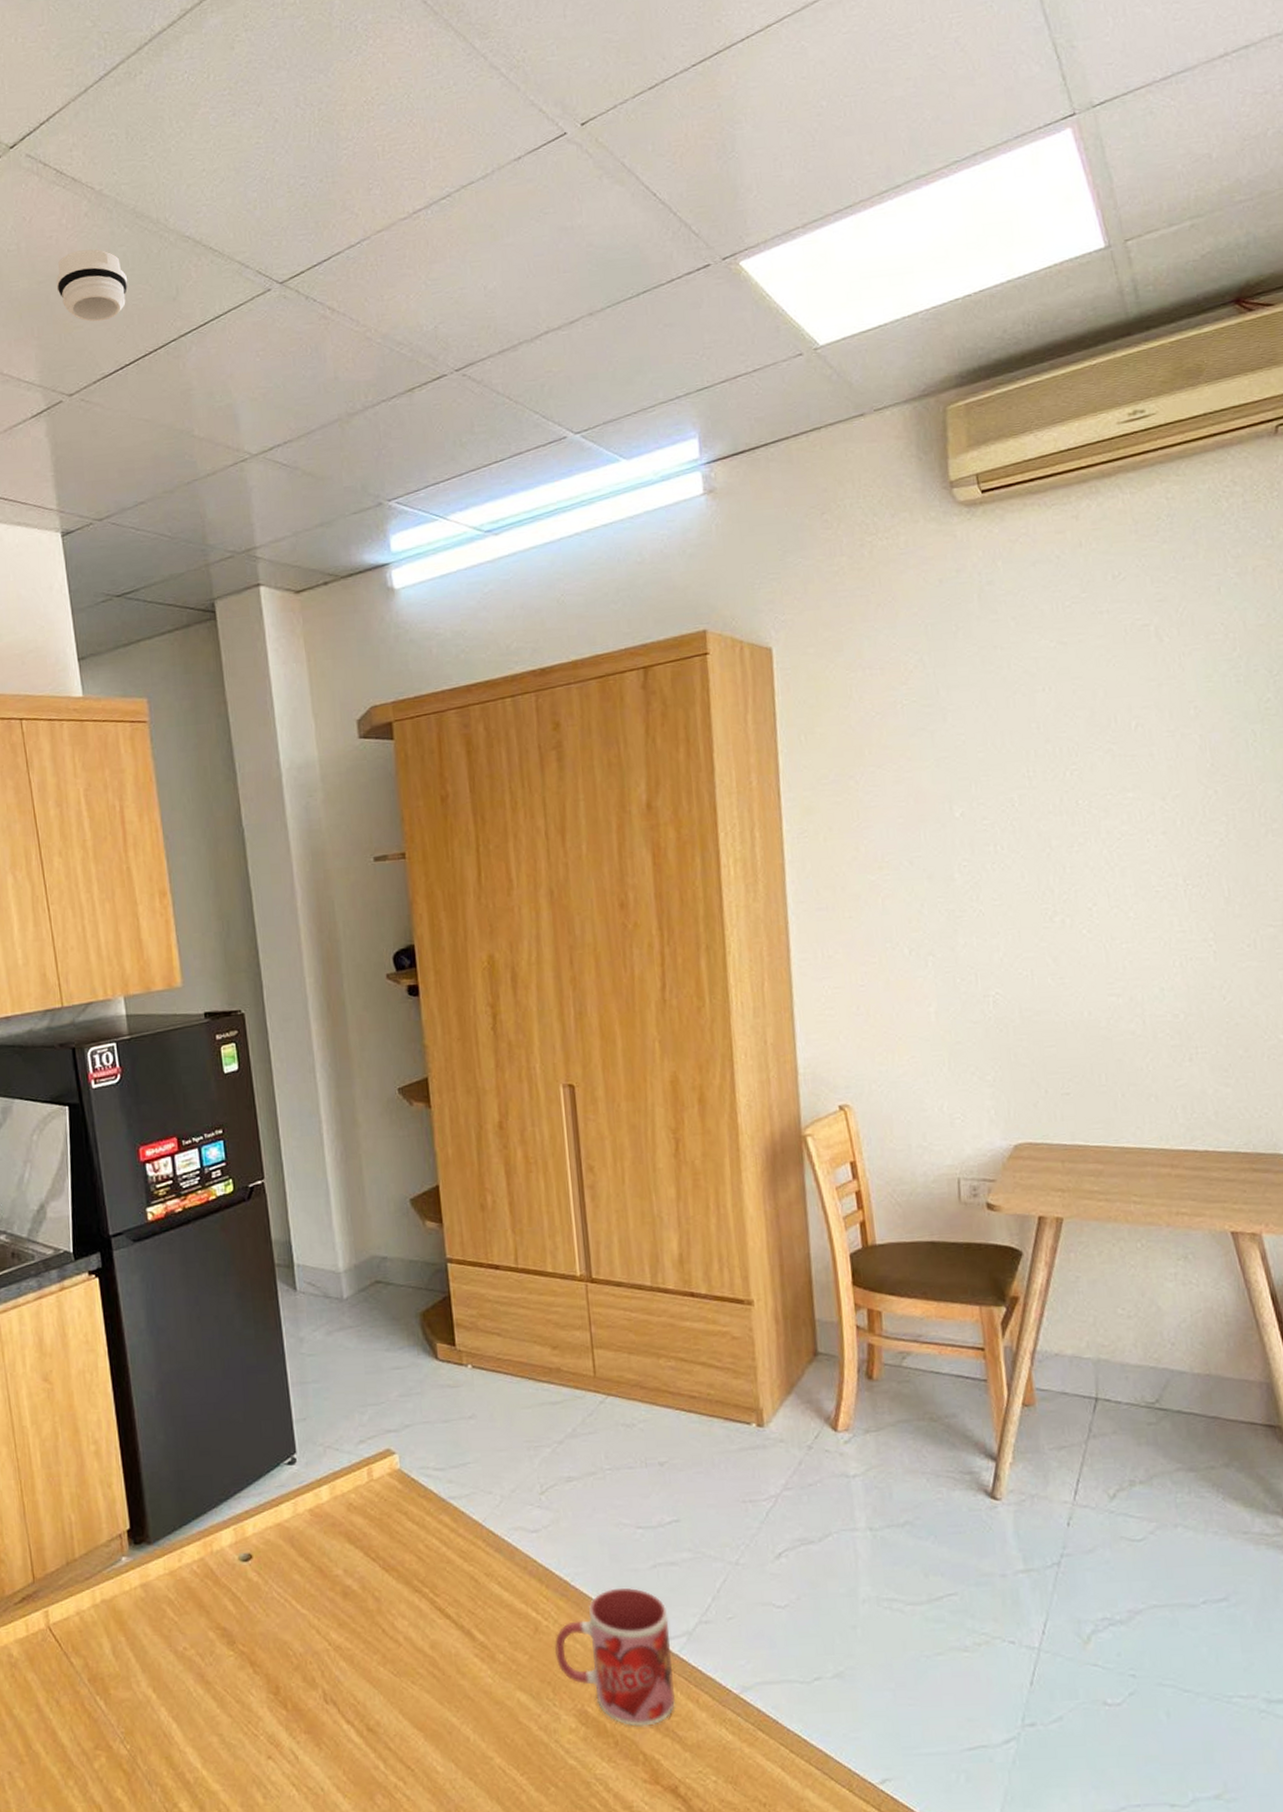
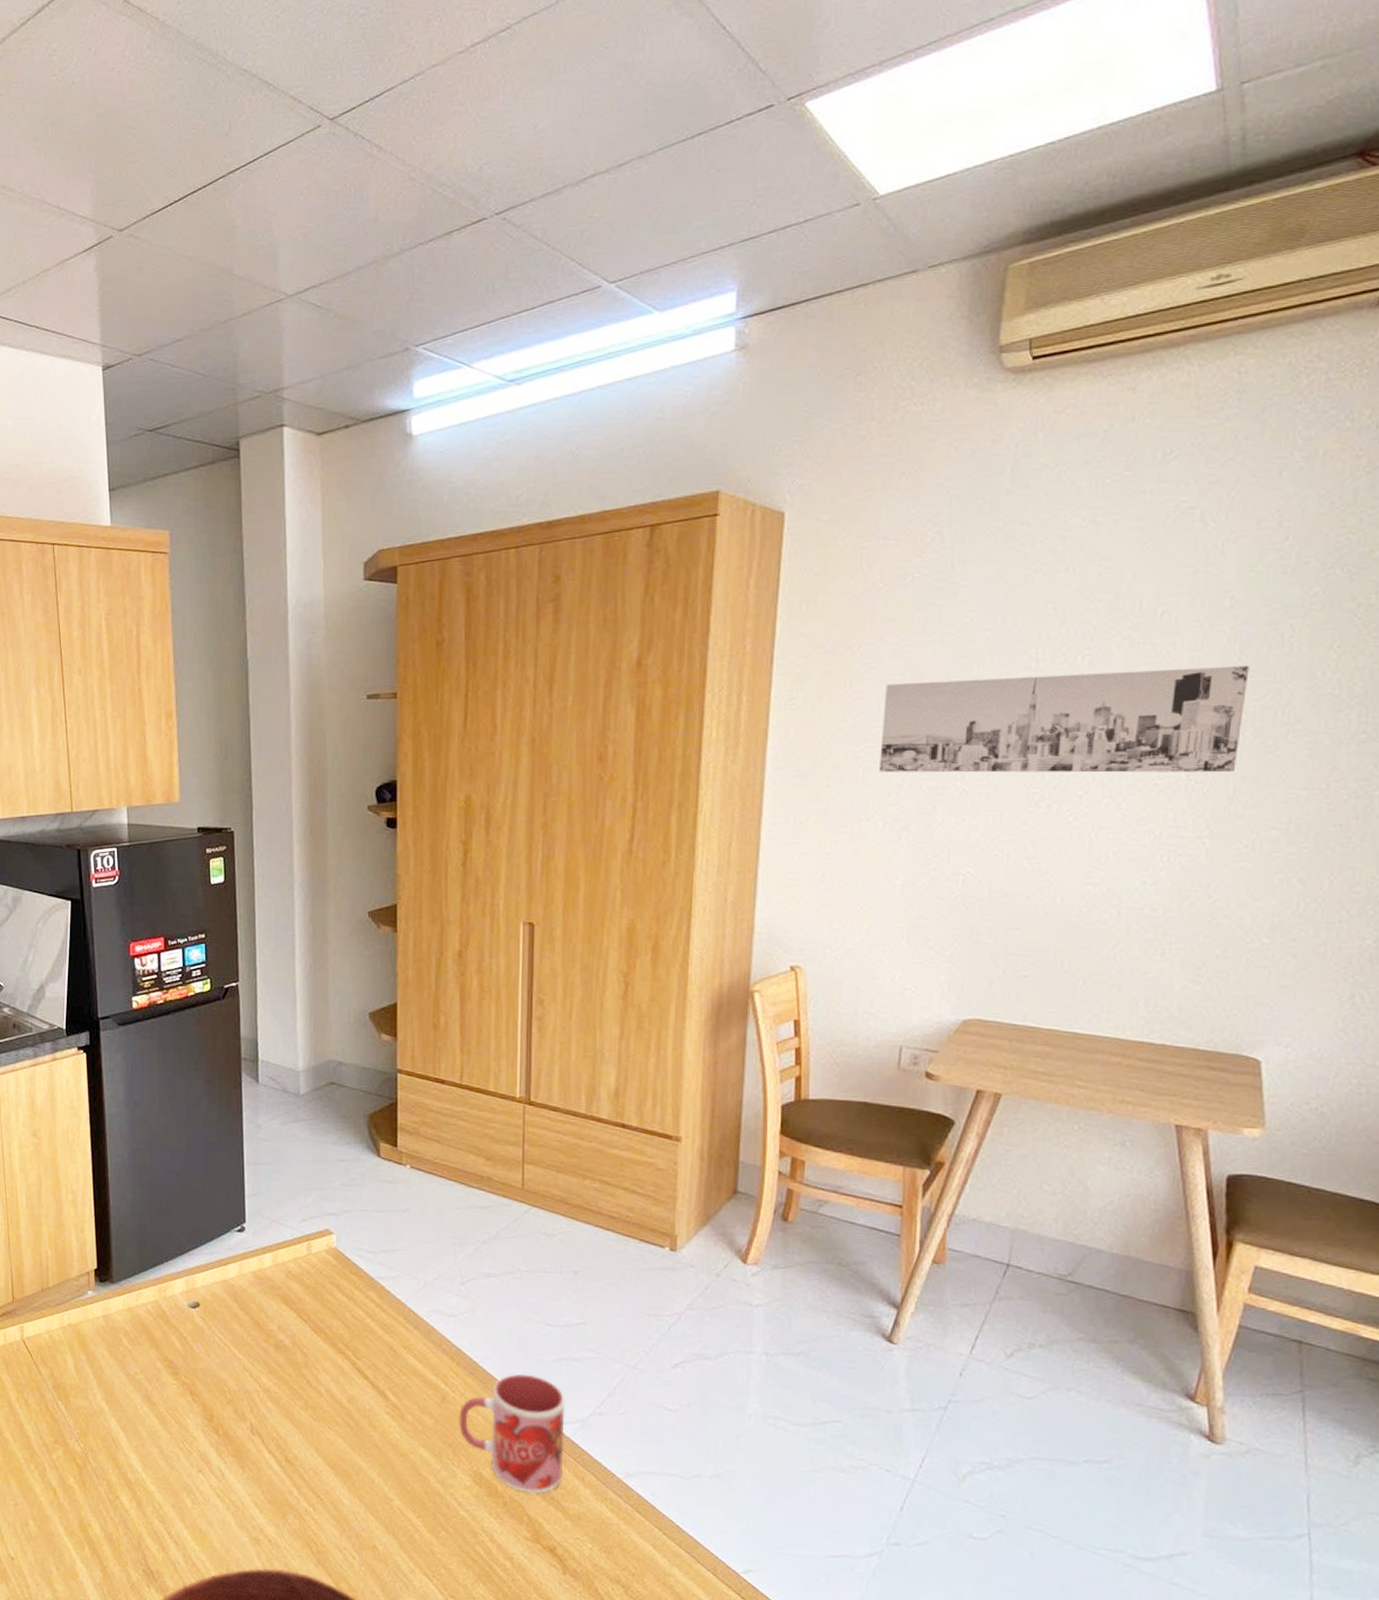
smoke detector: present [56,249,129,322] -> none [115,81,184,157]
wall art: none [891,770,1227,899] -> present [879,665,1250,773]

